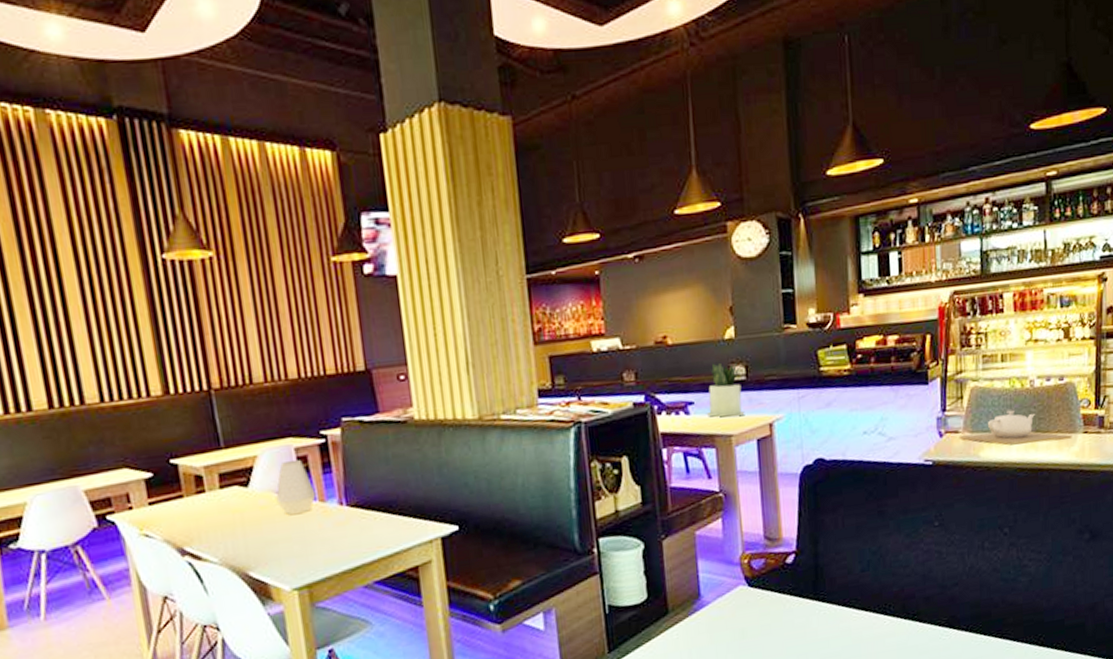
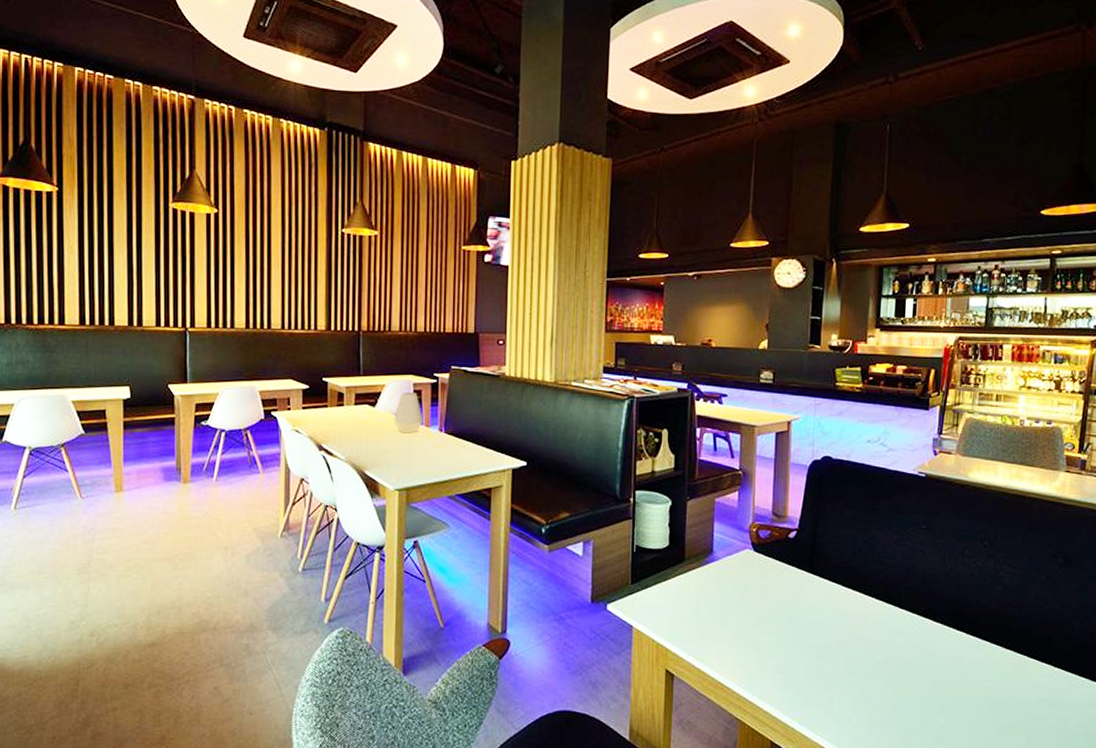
planter: present [706,362,745,418] -> none [736,366,769,412]
teapot: present [959,410,1072,446] -> none [951,442,1055,476]

